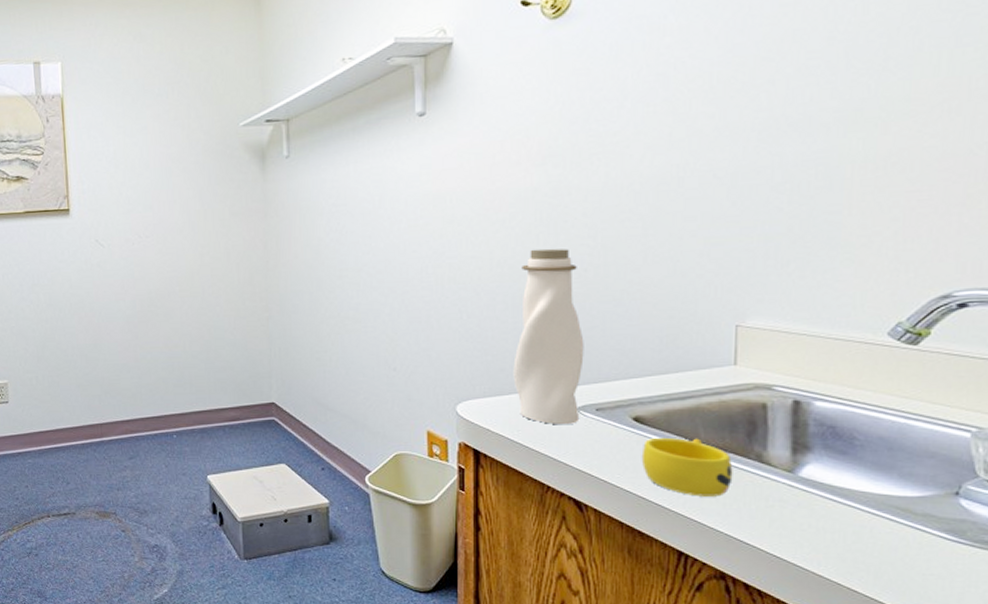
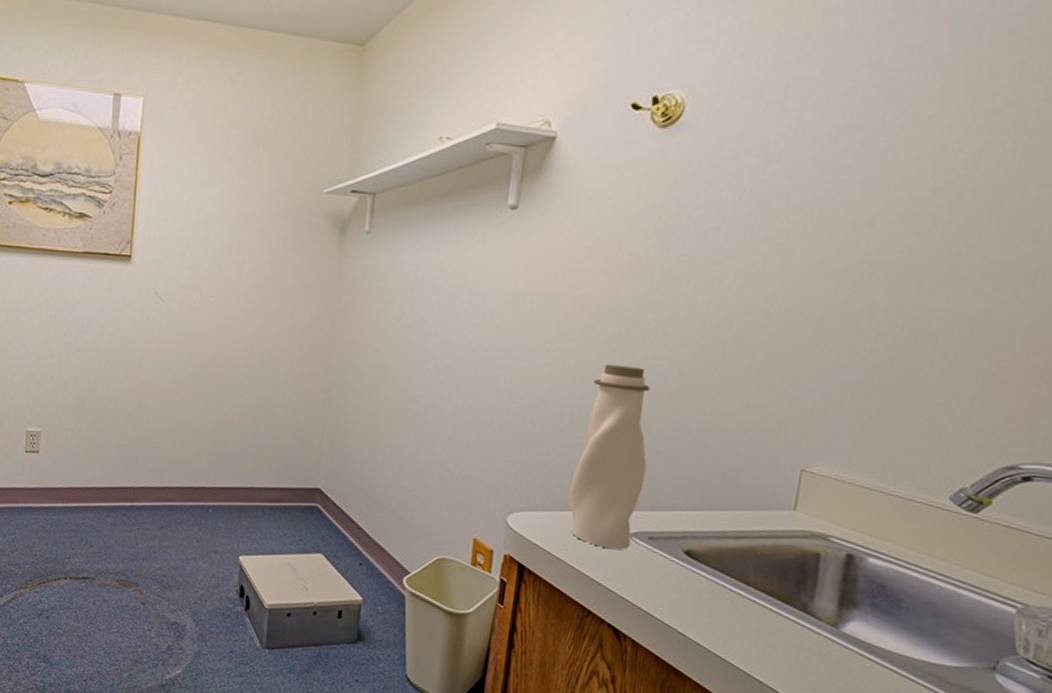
cup: present [641,437,733,497] -> none [686,574,778,643]

